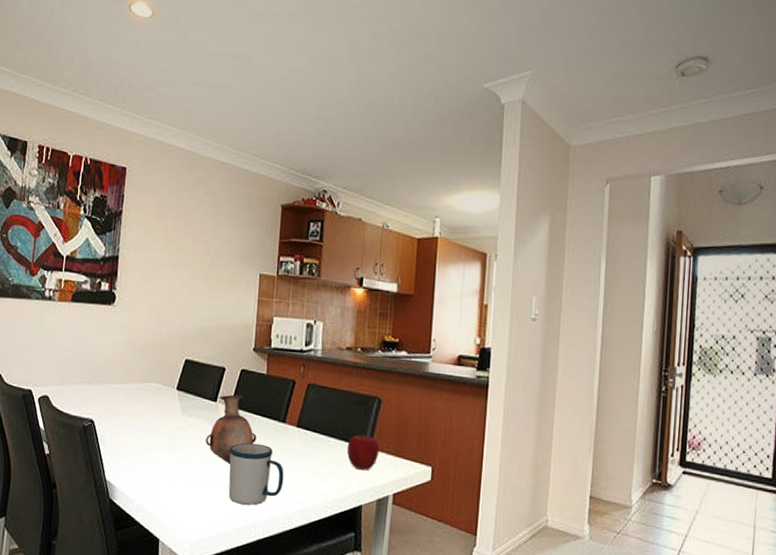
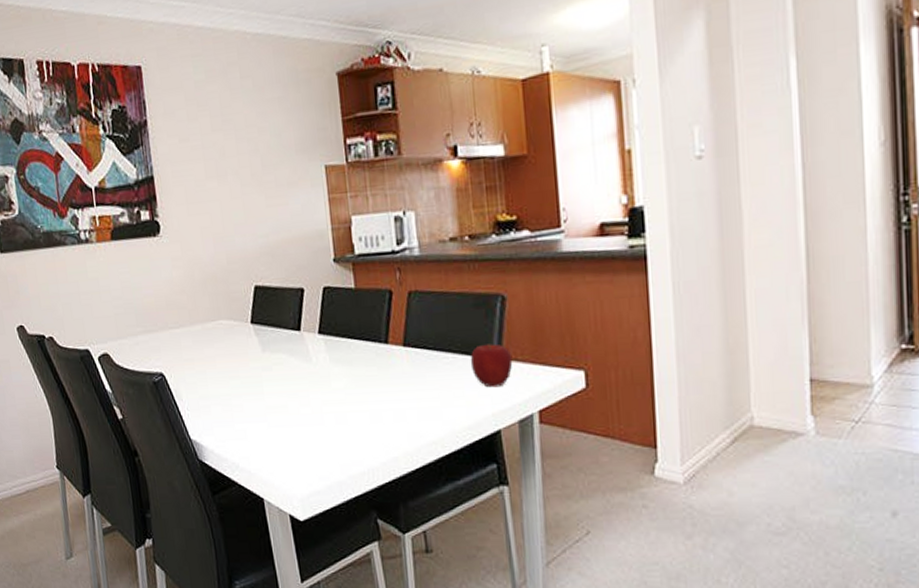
vase: present [206,394,257,464] -> none [296,318,356,402]
mug: present [228,443,284,505] -> none [326,373,399,447]

